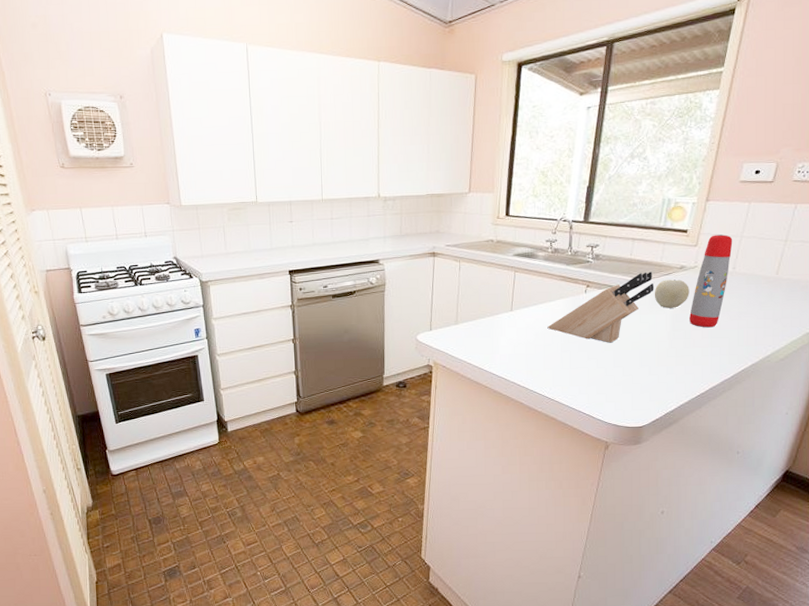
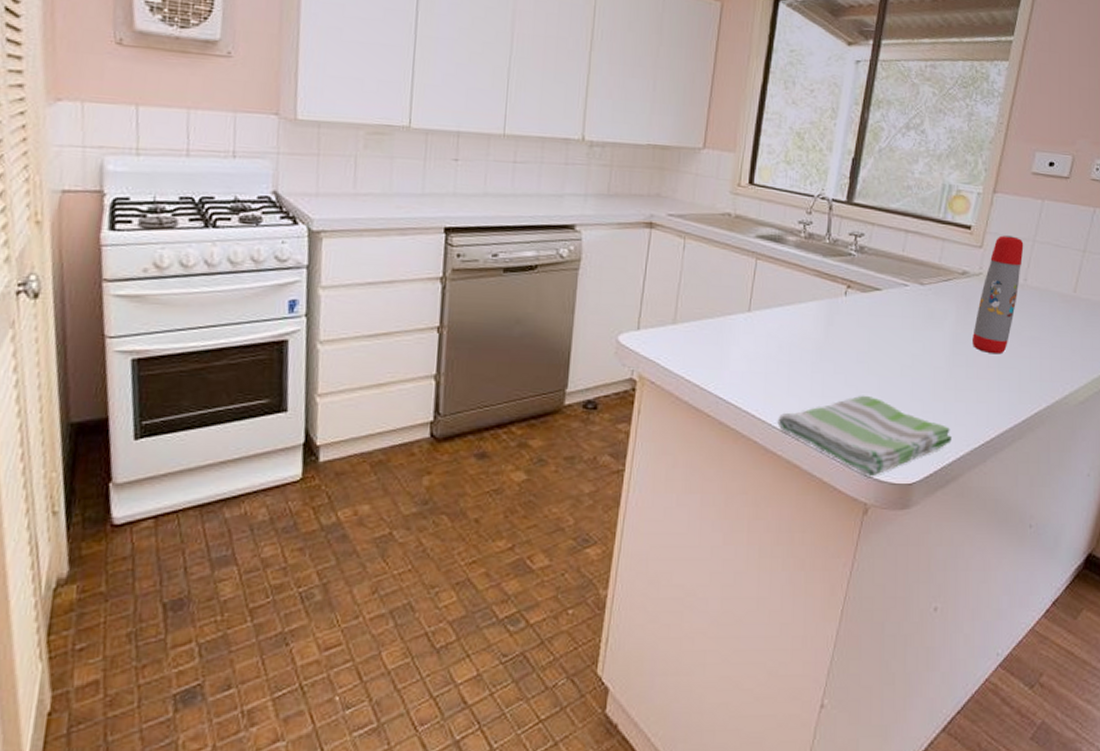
dish towel: none [537,365,673,423] -> present [777,395,952,477]
knife block: present [547,271,654,343] -> none [795,274,930,366]
fruit: present [654,279,689,308] -> none [930,287,973,325]

